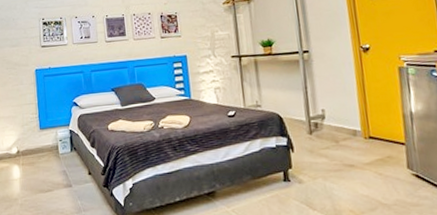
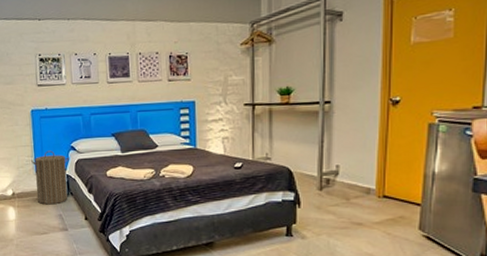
laundry hamper: none [36,107,72,162] -> present [31,150,69,205]

